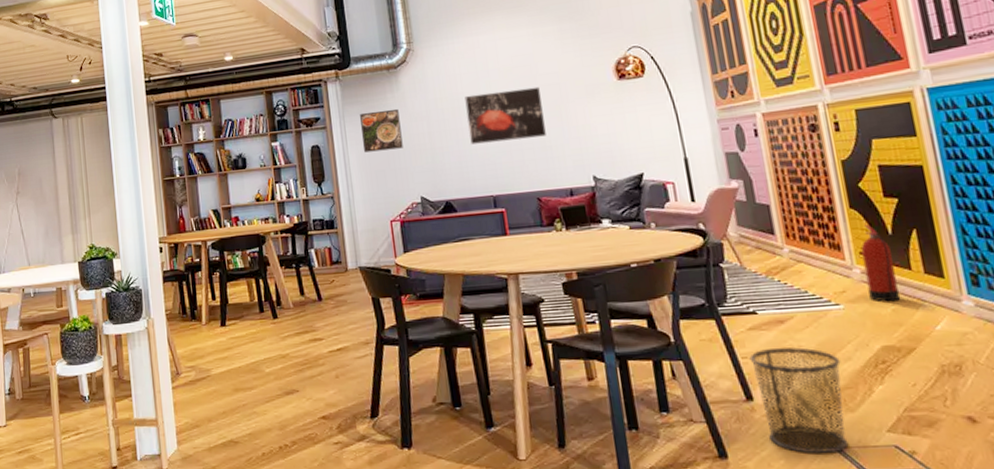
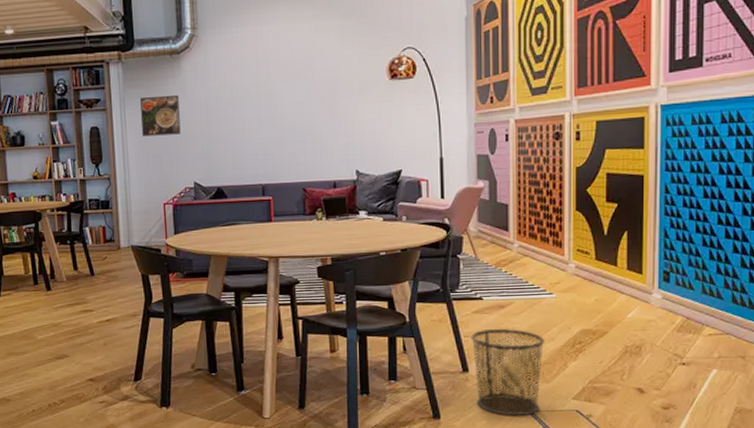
wall art: present [465,86,546,145] -> none [244,81,317,134]
fire extinguisher: present [860,224,901,302] -> none [579,225,604,293]

